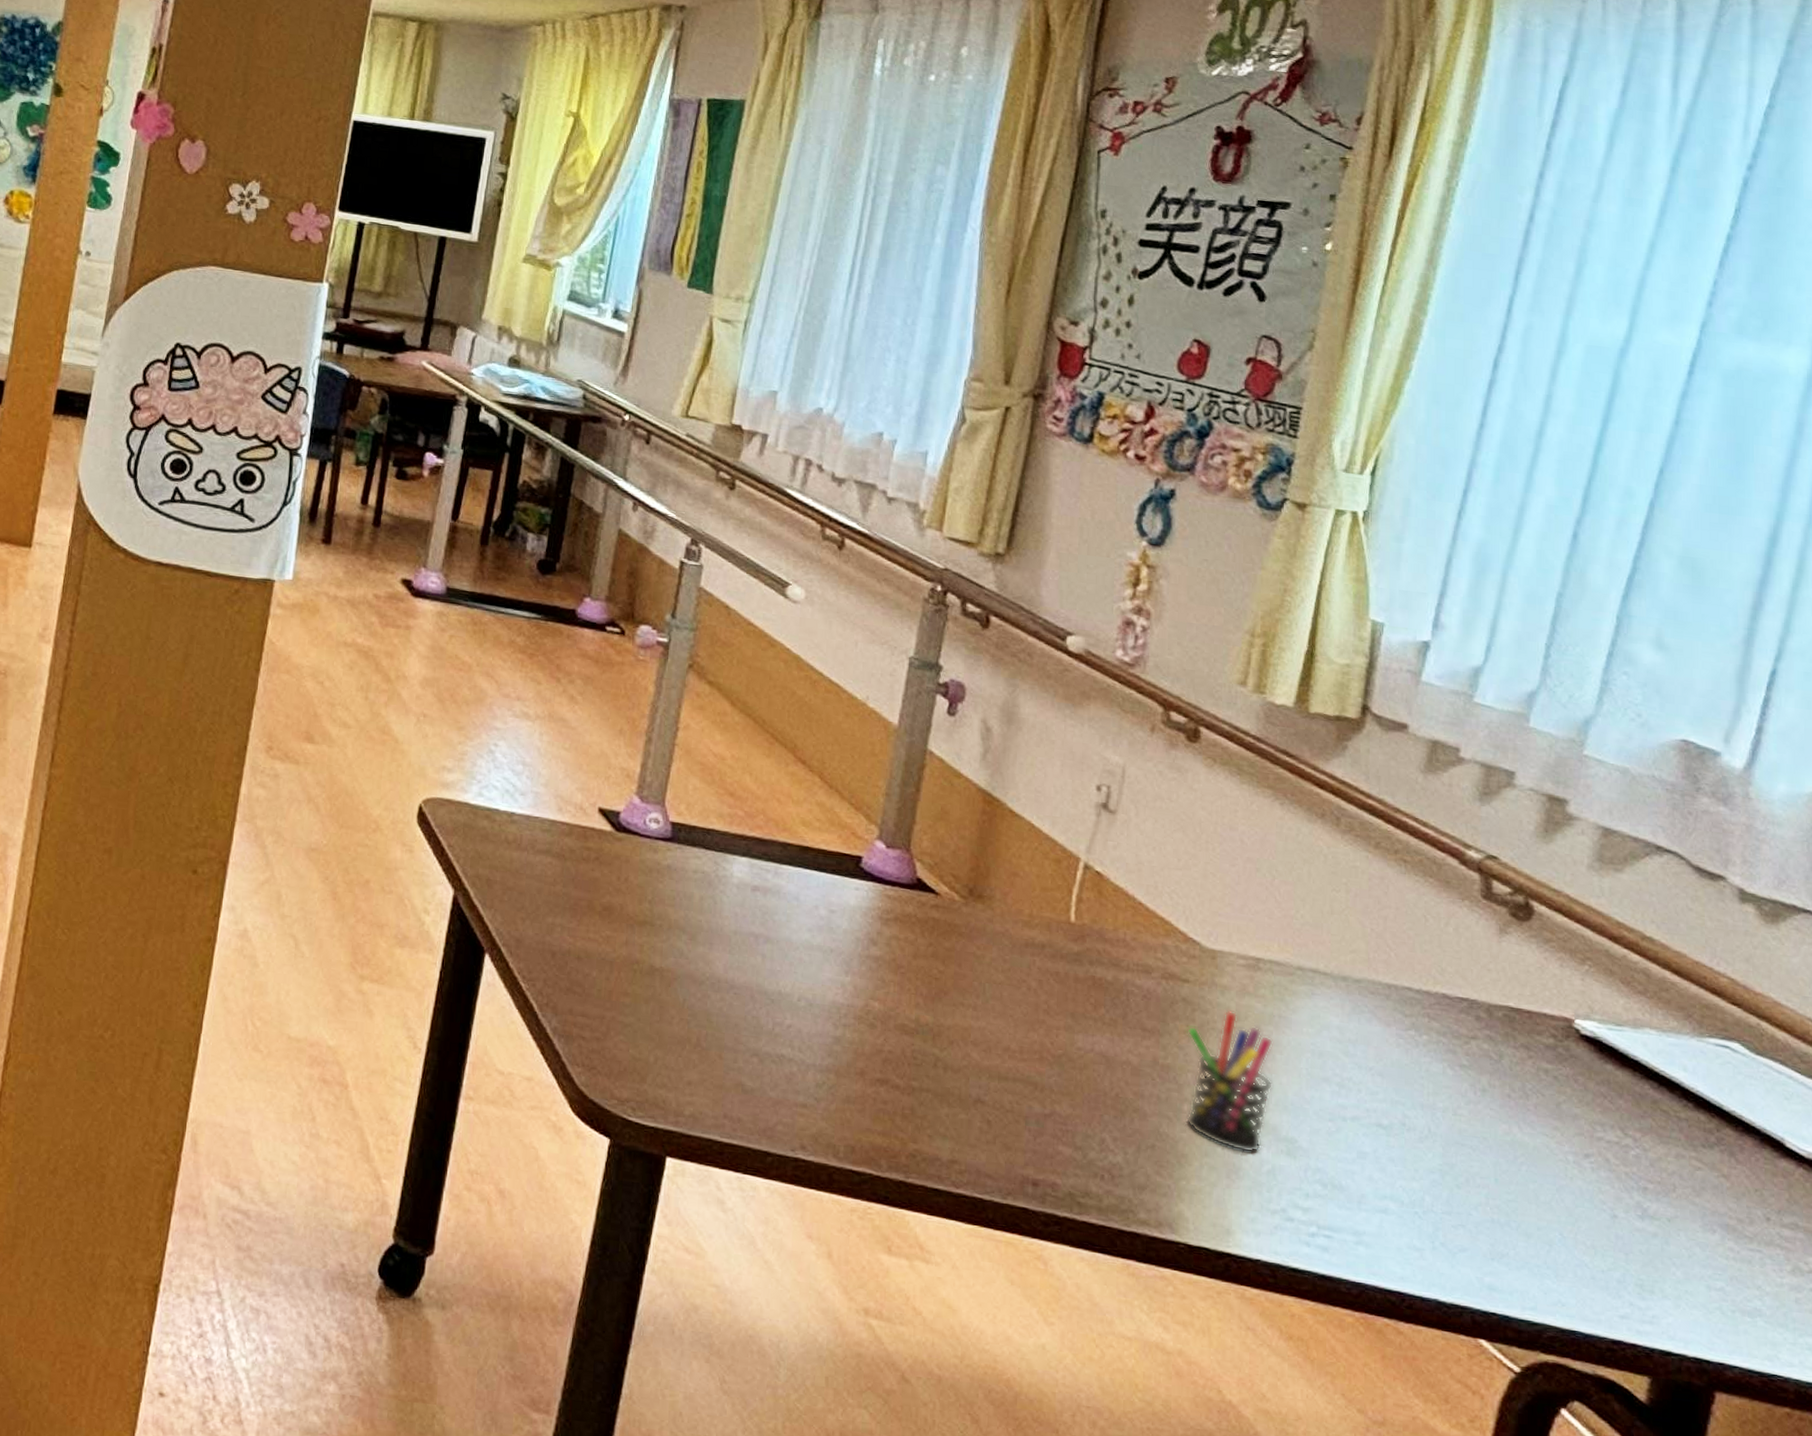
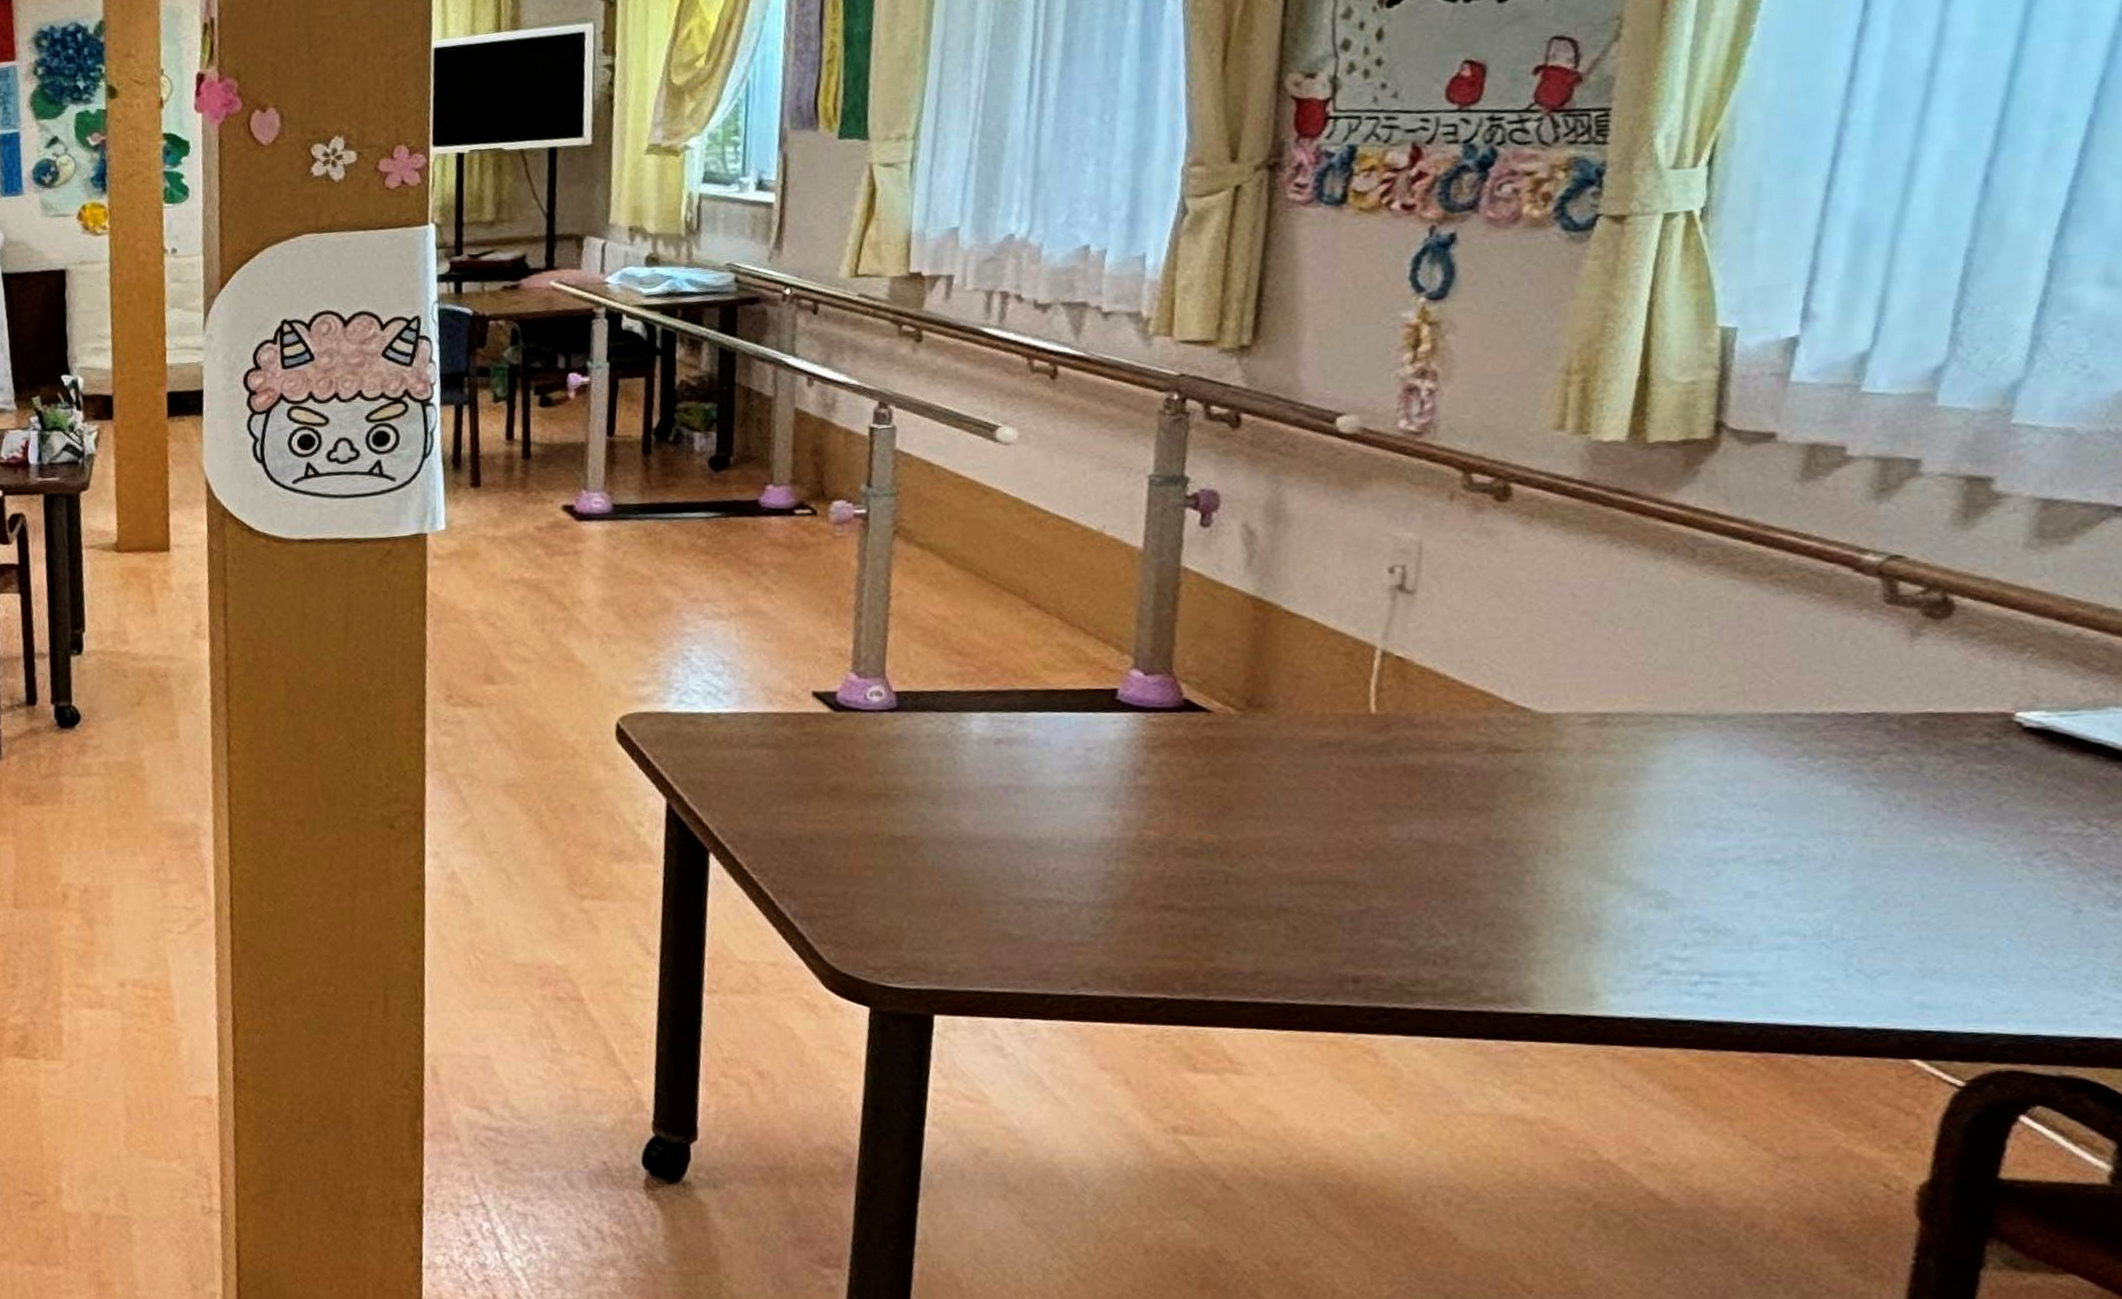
pen holder: present [1186,1010,1273,1154] -> none [1523,772,1634,914]

